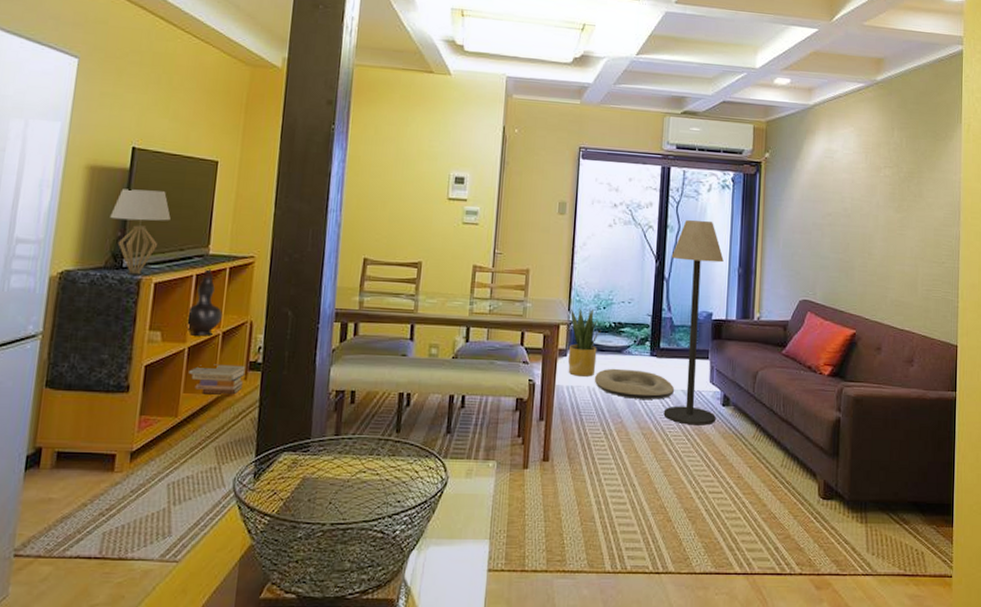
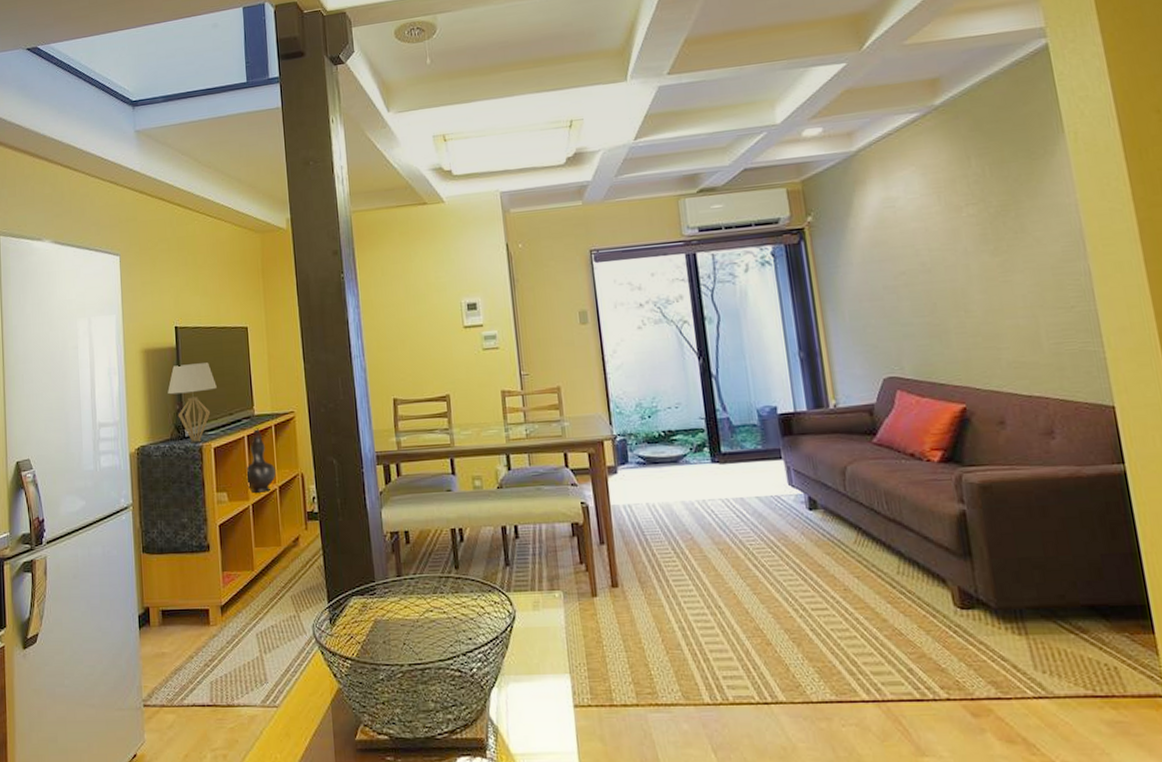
books: present [189,364,246,395] -> none [256,516,305,547]
planter: present [568,307,601,377] -> none [613,419,652,494]
dog bed: present [594,368,675,400] -> none [652,480,748,512]
floor lamp: present [663,220,724,426] -> none [715,305,804,535]

